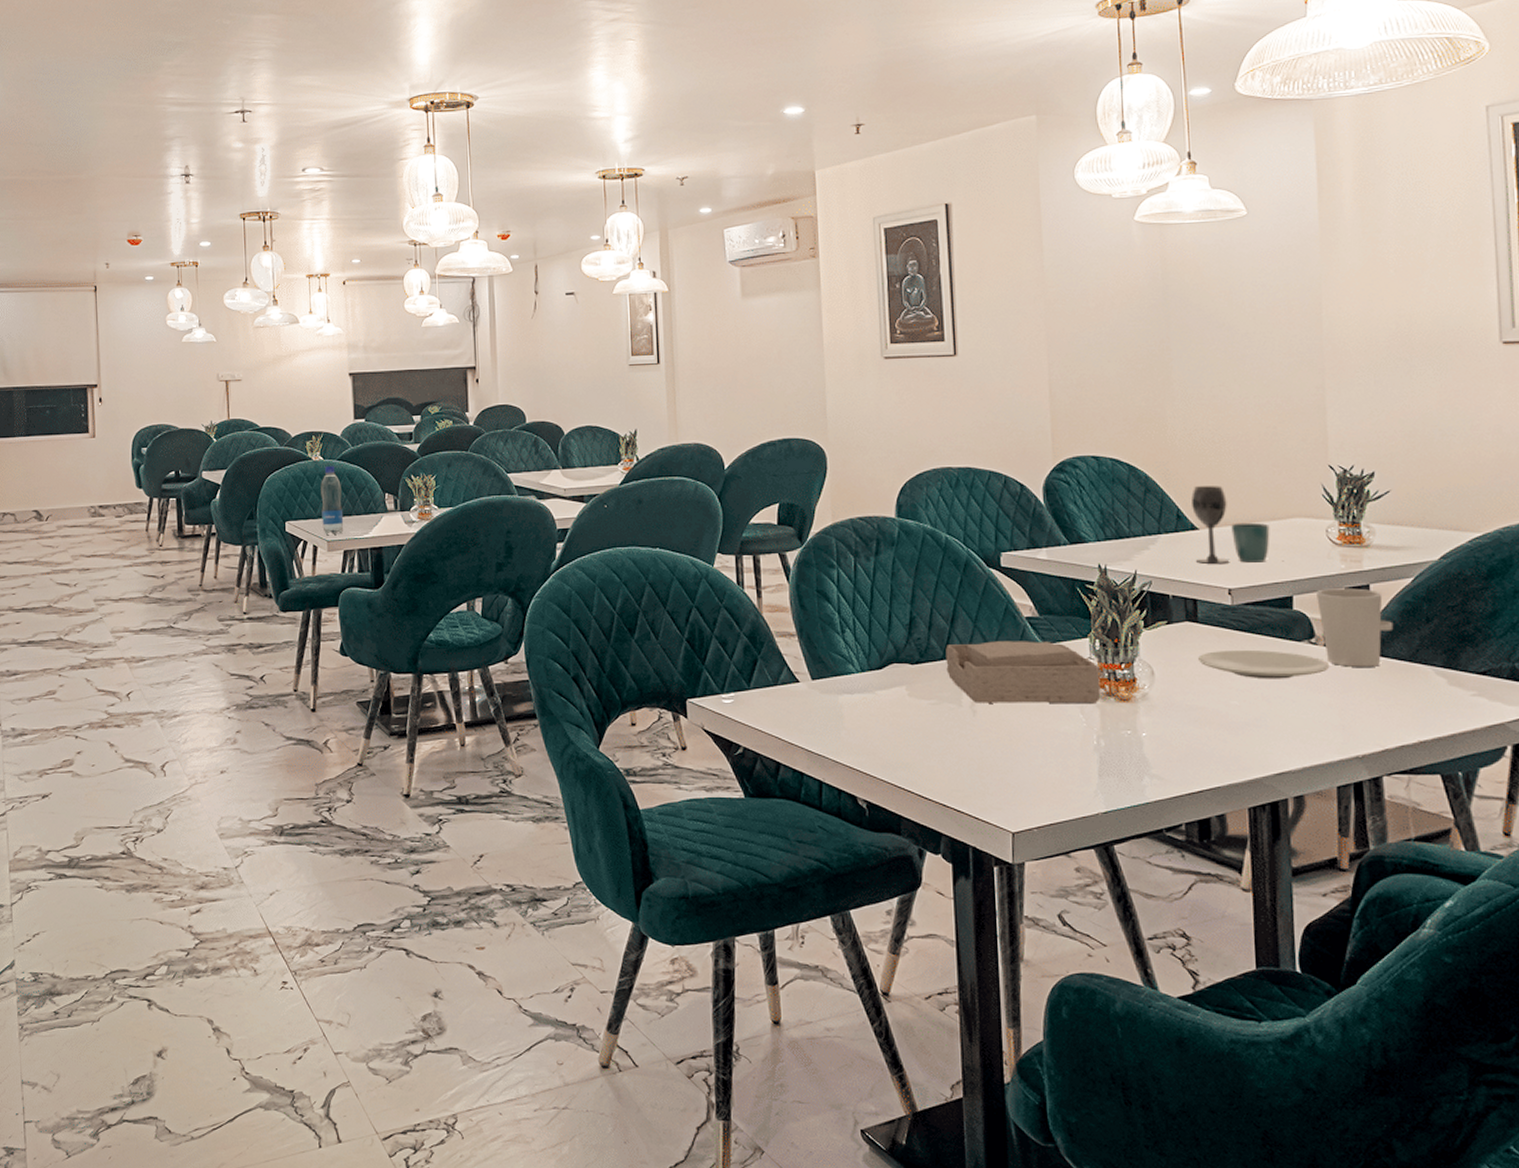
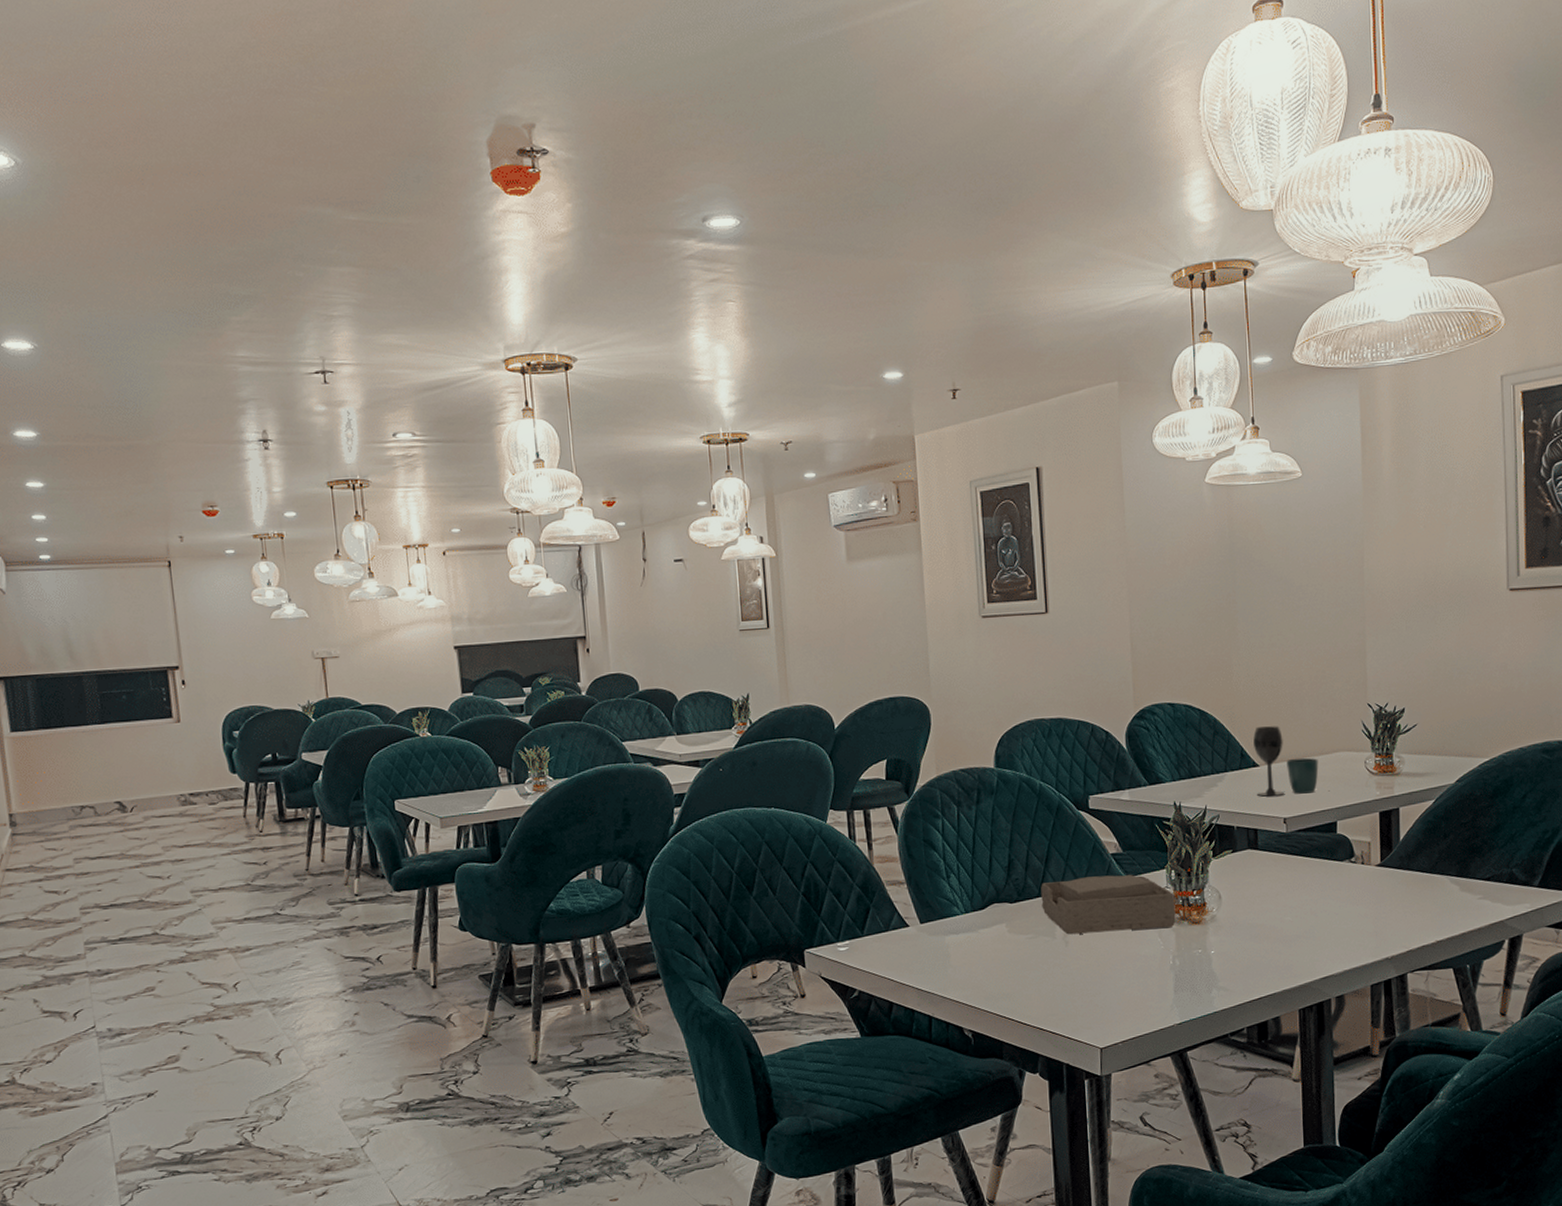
bottle: present [321,466,344,535] -> none [430,742,457,811]
plate: present [1198,649,1330,679] -> none [1258,870,1366,897]
cup: present [1316,588,1394,668] -> none [1356,811,1418,881]

